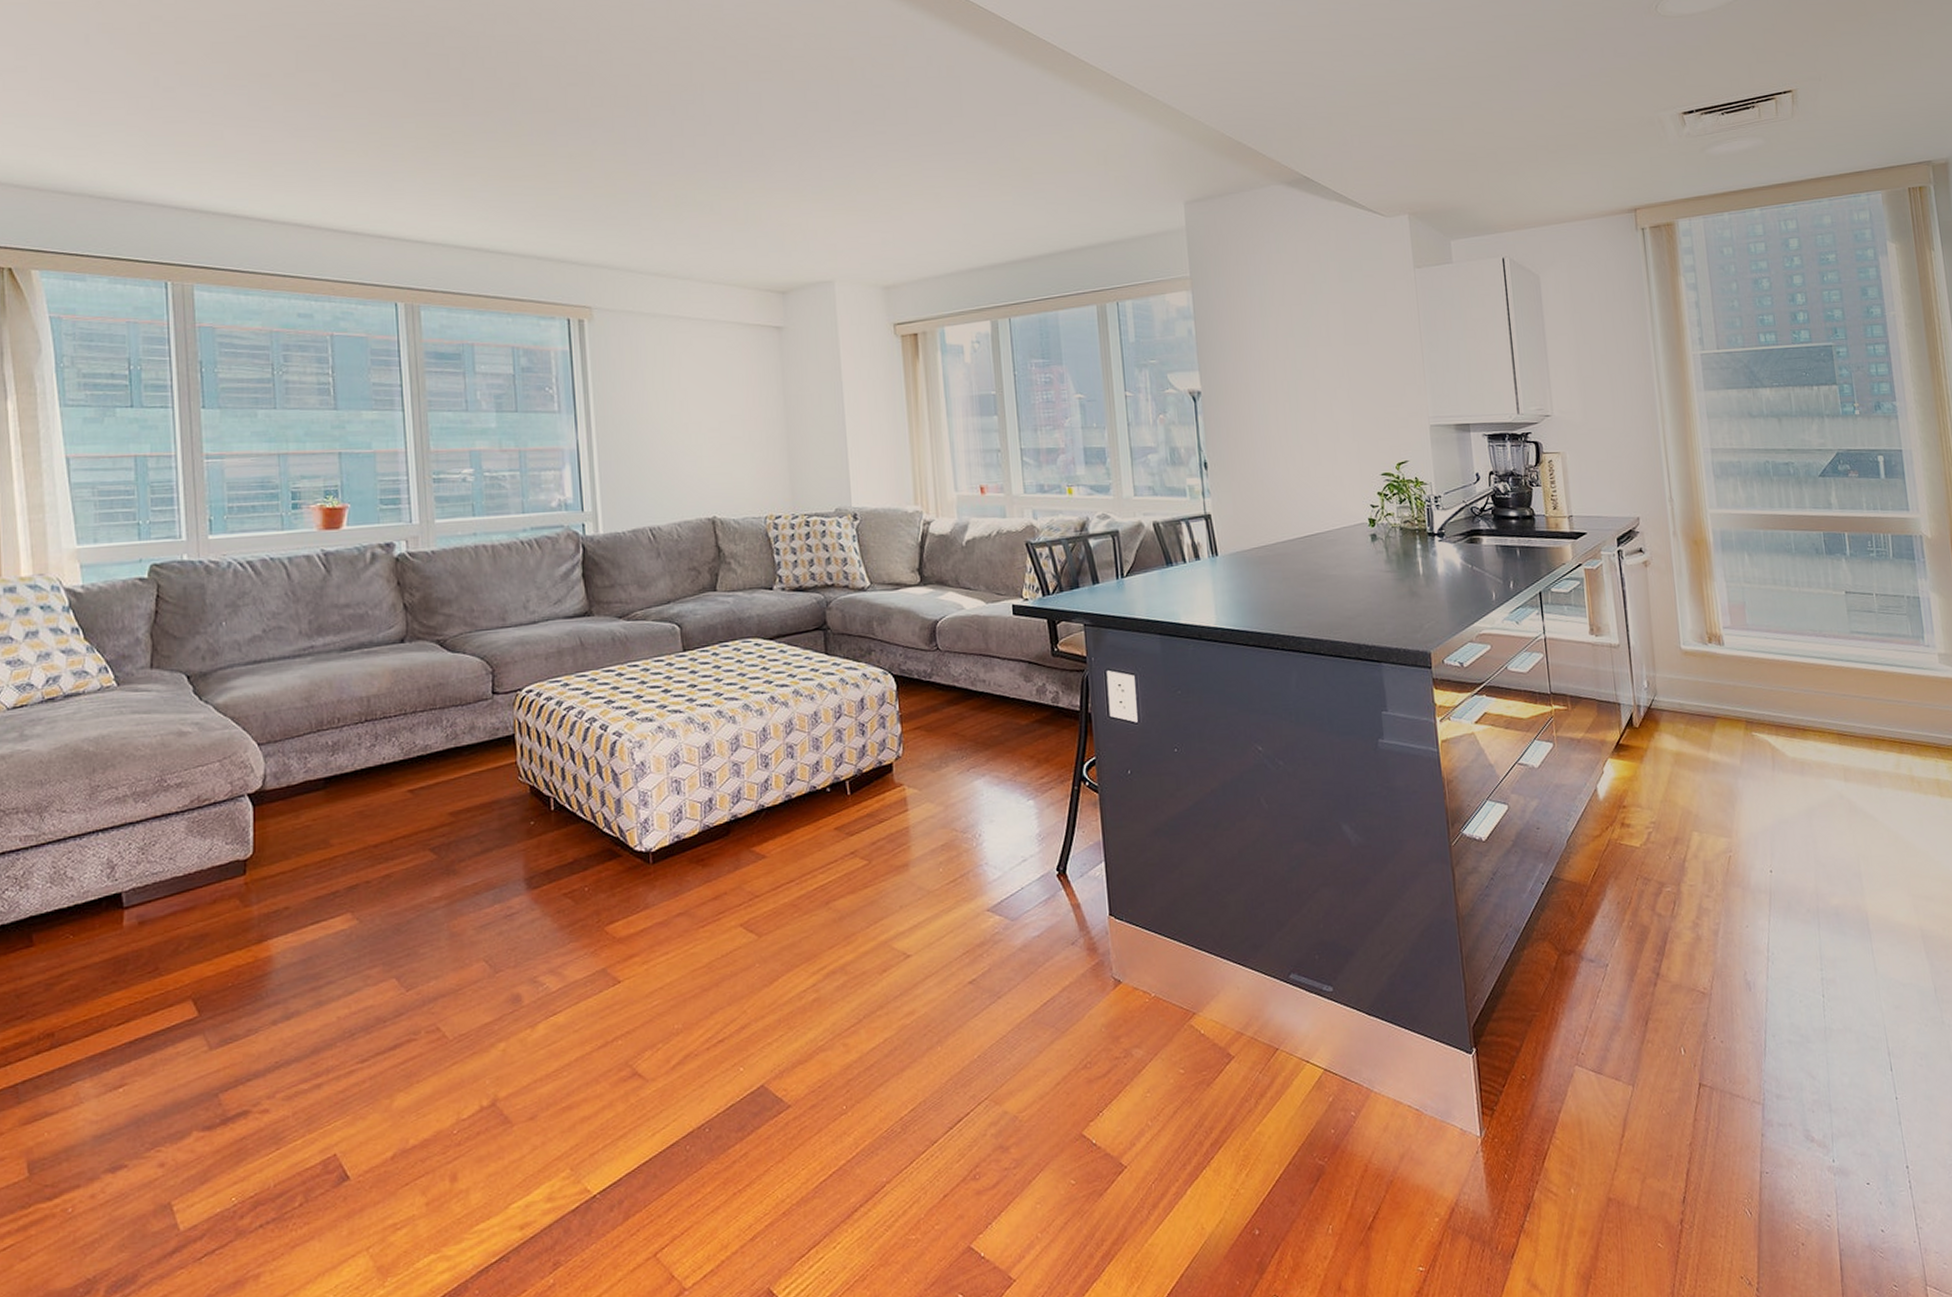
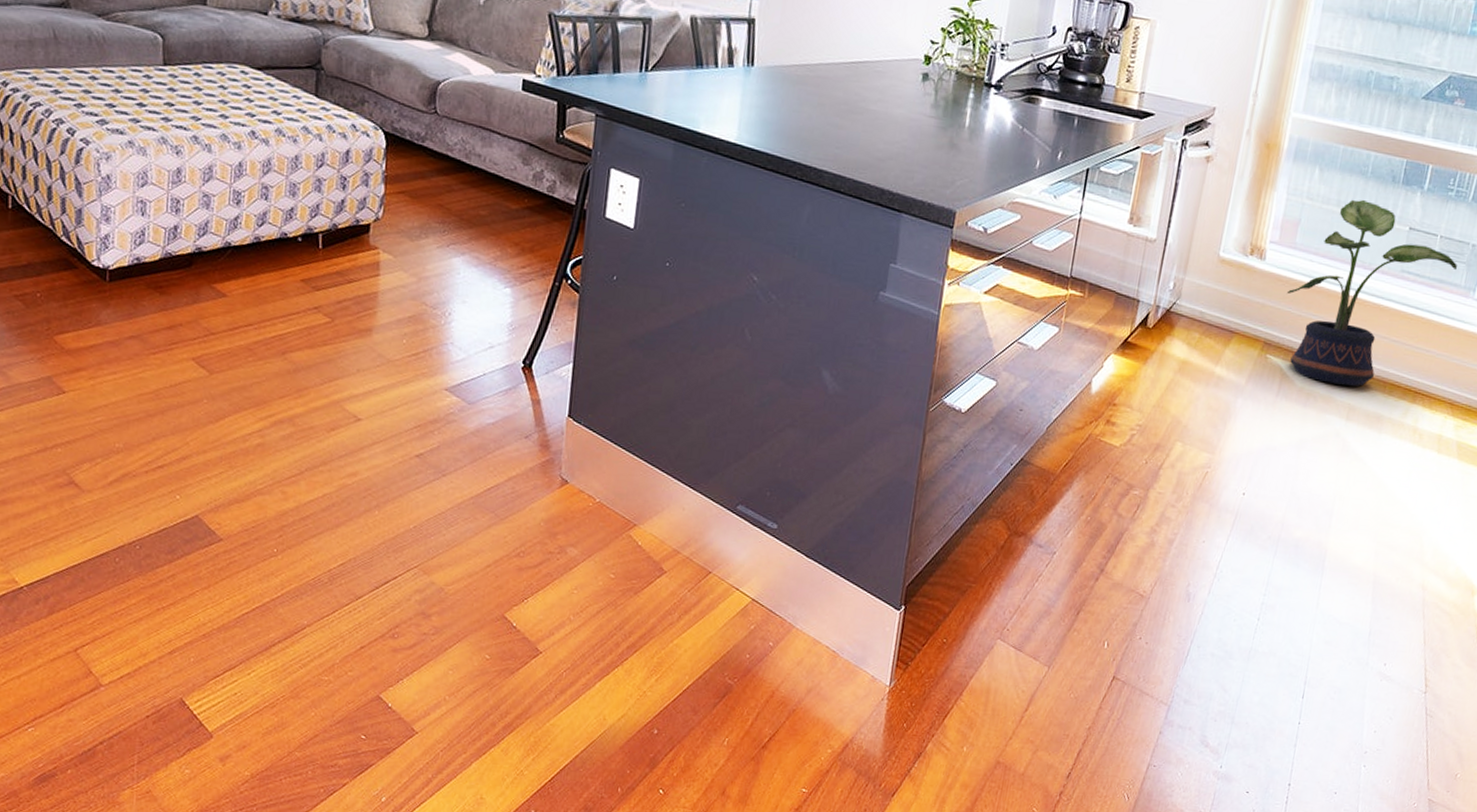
potted plant: none [1752,575,1900,749] -> present [1286,199,1457,386]

